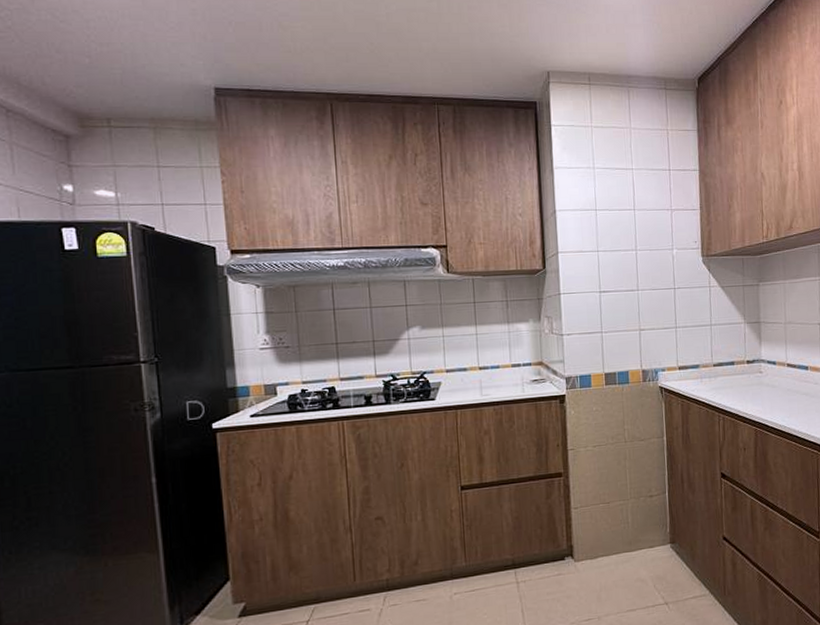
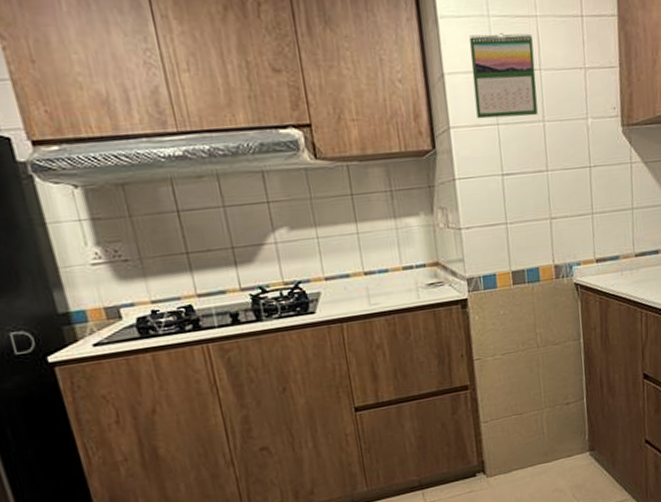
calendar: none [577,181,631,247] -> present [469,33,538,119]

